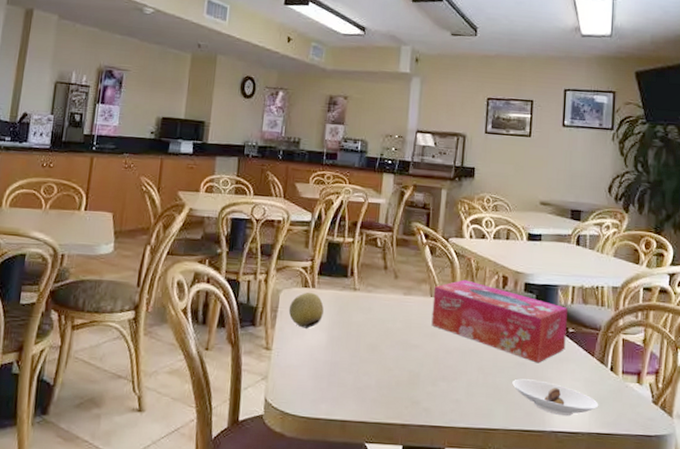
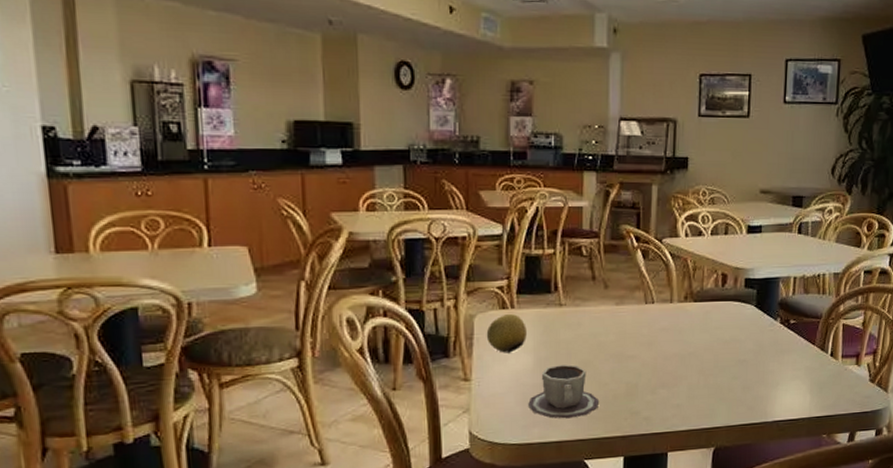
cup: none [319,345,383,399] -> present [528,364,600,419]
tissue box: present [431,279,568,363] -> none [647,282,789,358]
saucer: present [512,379,599,417] -> none [734,374,819,406]

